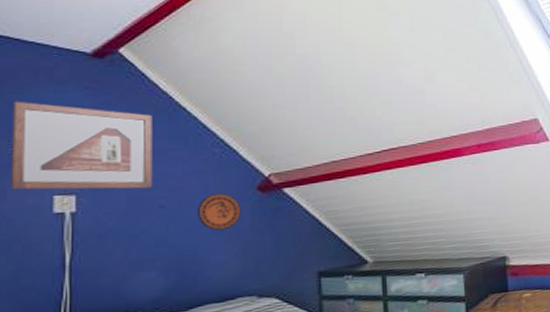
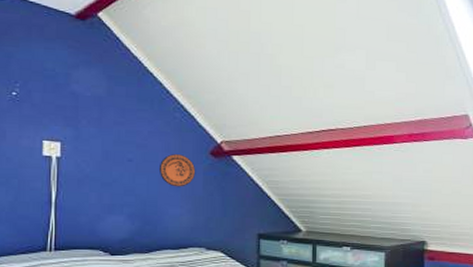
picture frame: present [11,101,153,190] -> none [9,53,124,143]

